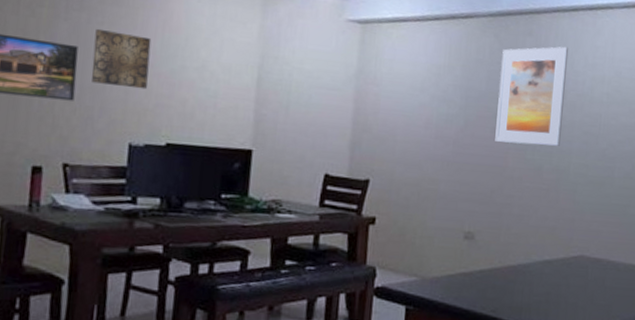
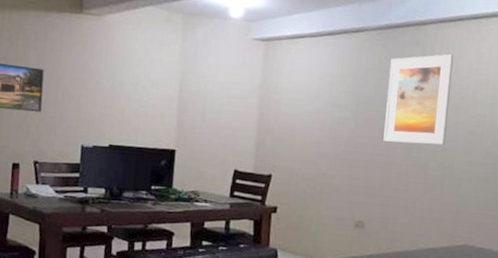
wall art: present [91,28,152,90] -> none [54,54,98,102]

